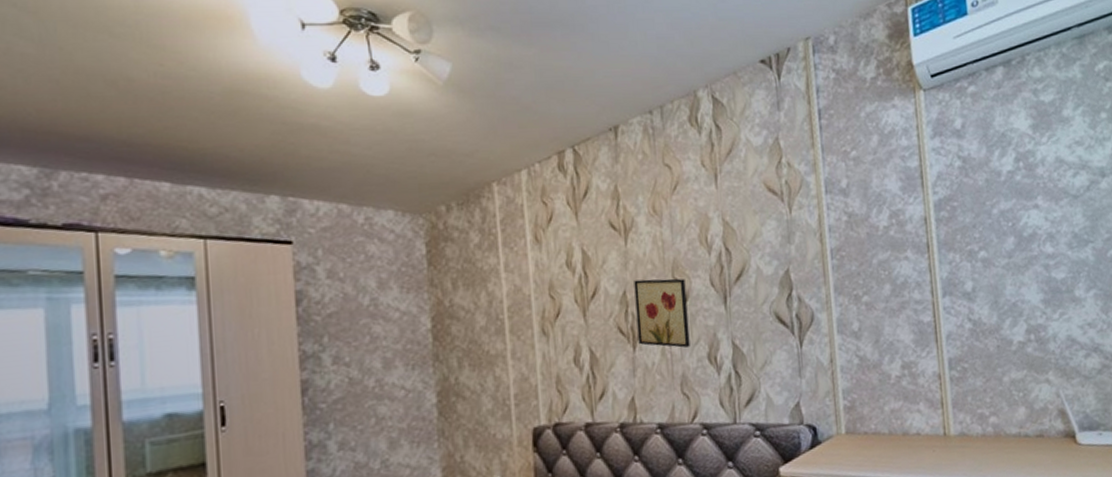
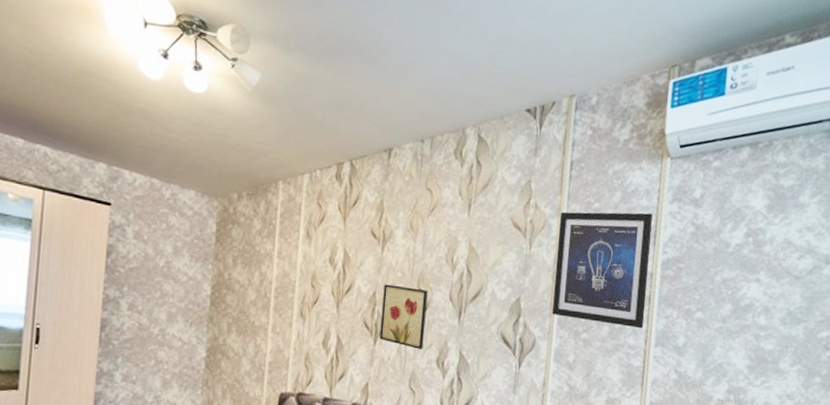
wall art: none [816,153,927,282] -> present [552,211,653,329]

